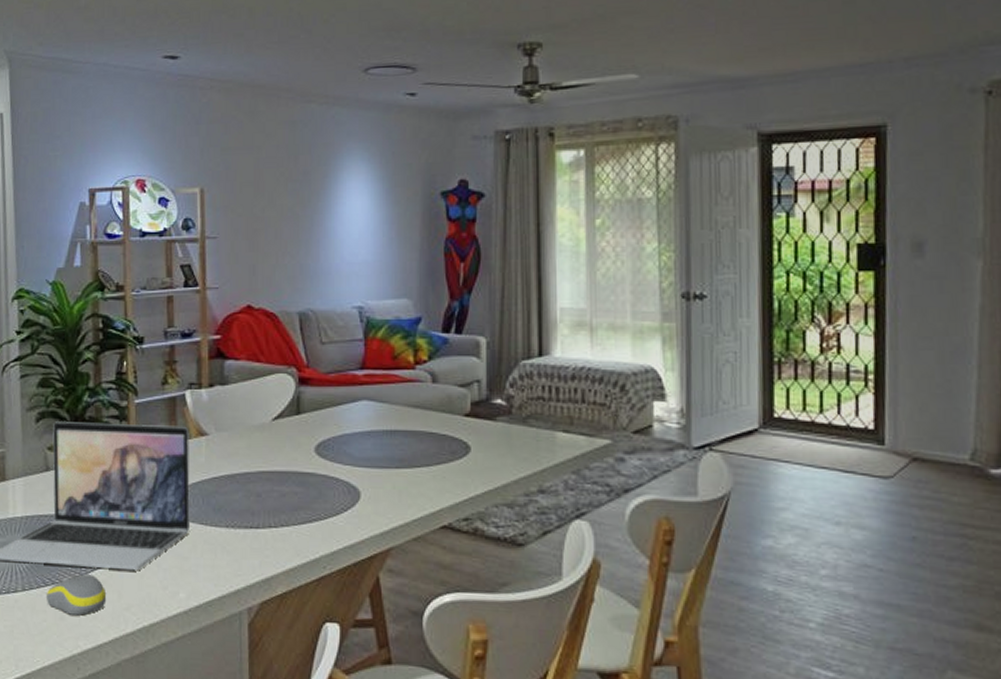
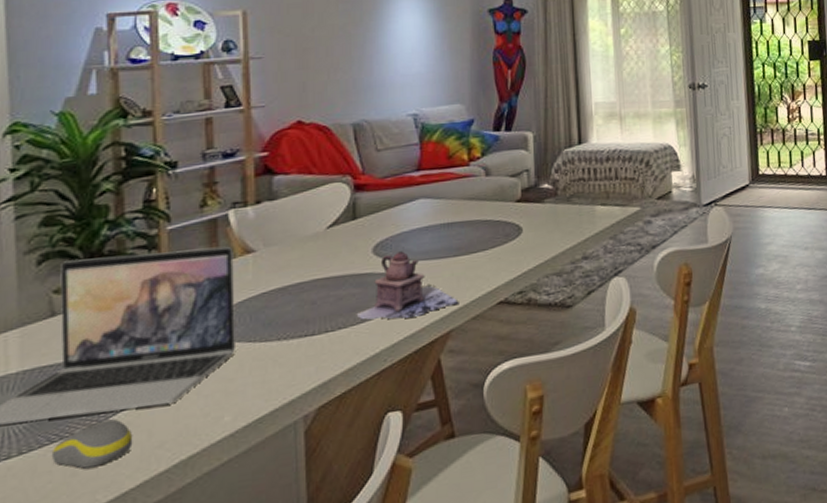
teapot: none [298,454,400,527] -> present [356,251,459,320]

